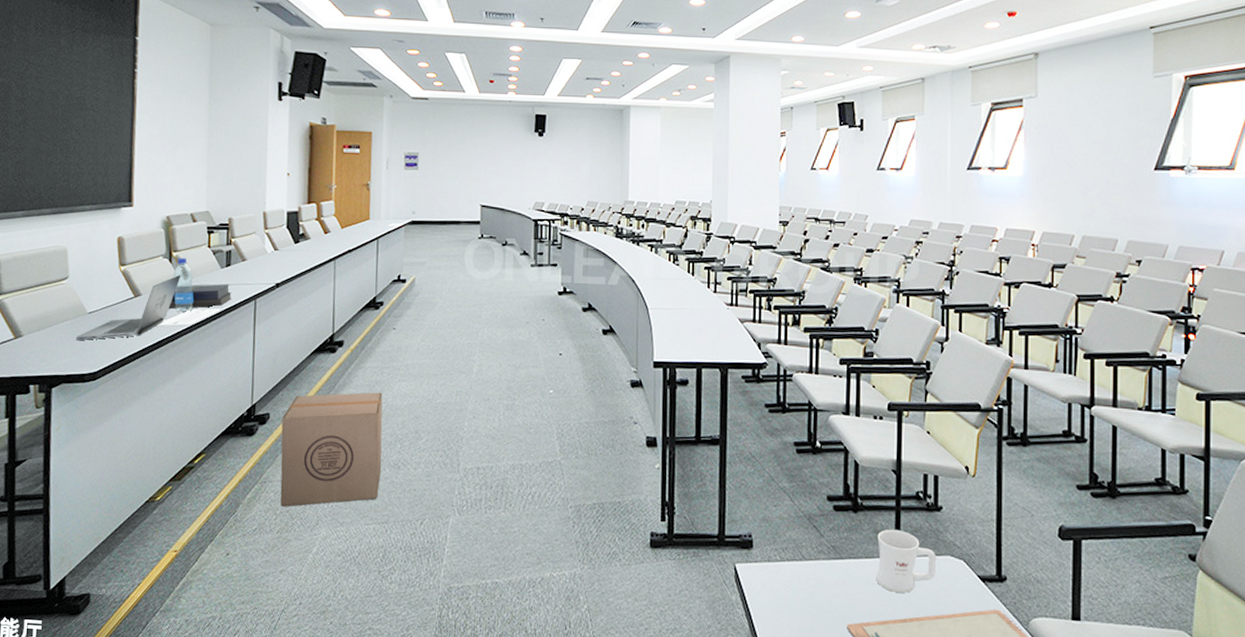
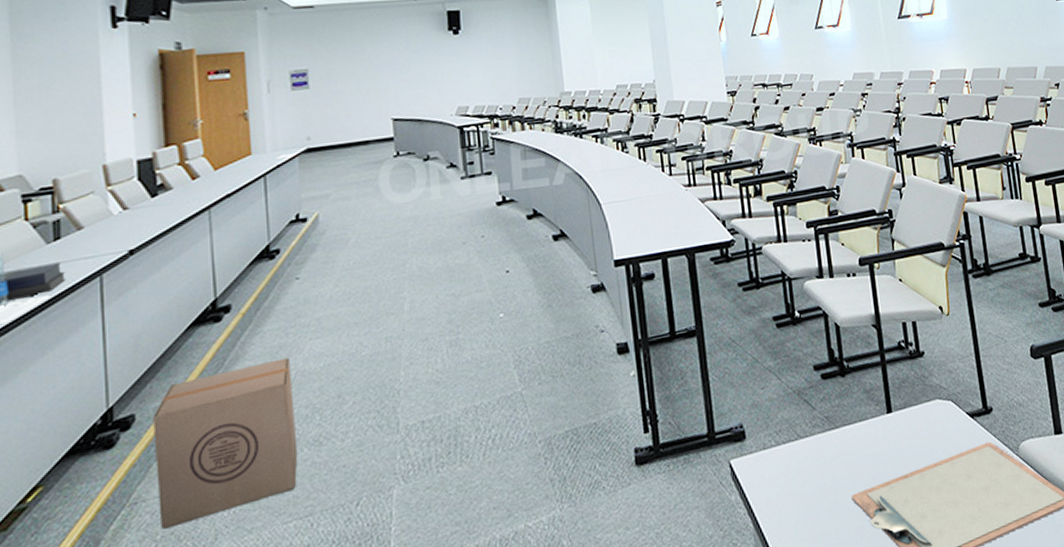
mug: present [876,529,937,593] -> none [867,384,928,450]

